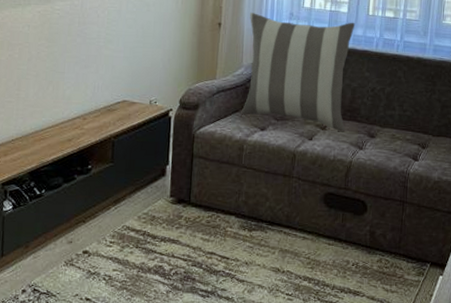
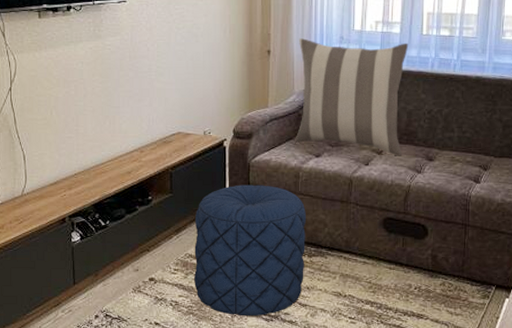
pouf: none [130,156,249,292] -> present [194,185,307,317]

